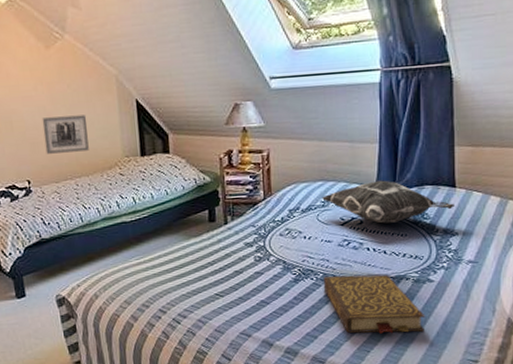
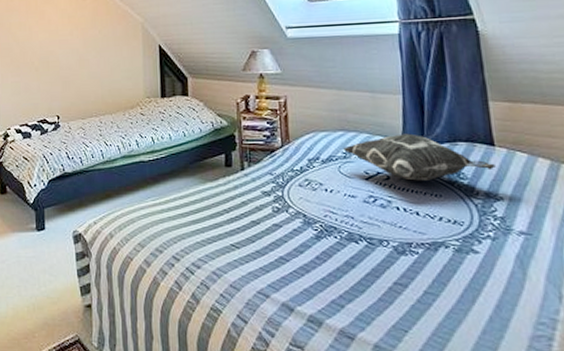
wall art: present [41,115,89,154] -> none [74,57,114,92]
book: present [323,274,425,334] -> none [348,235,473,313]

